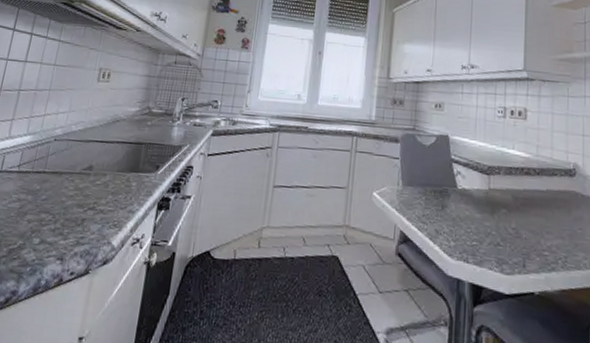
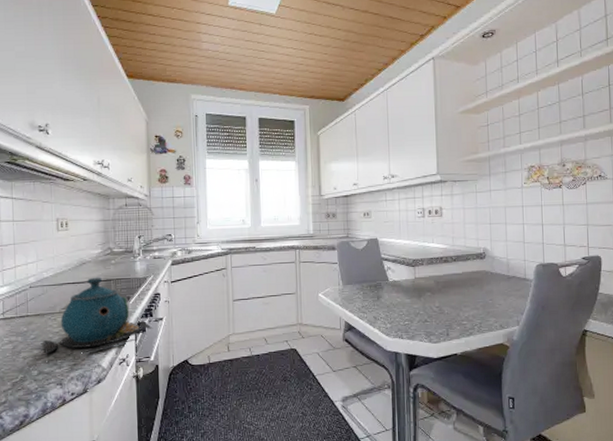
teapot: none [52,138,178,226] -> present [43,277,153,355]

